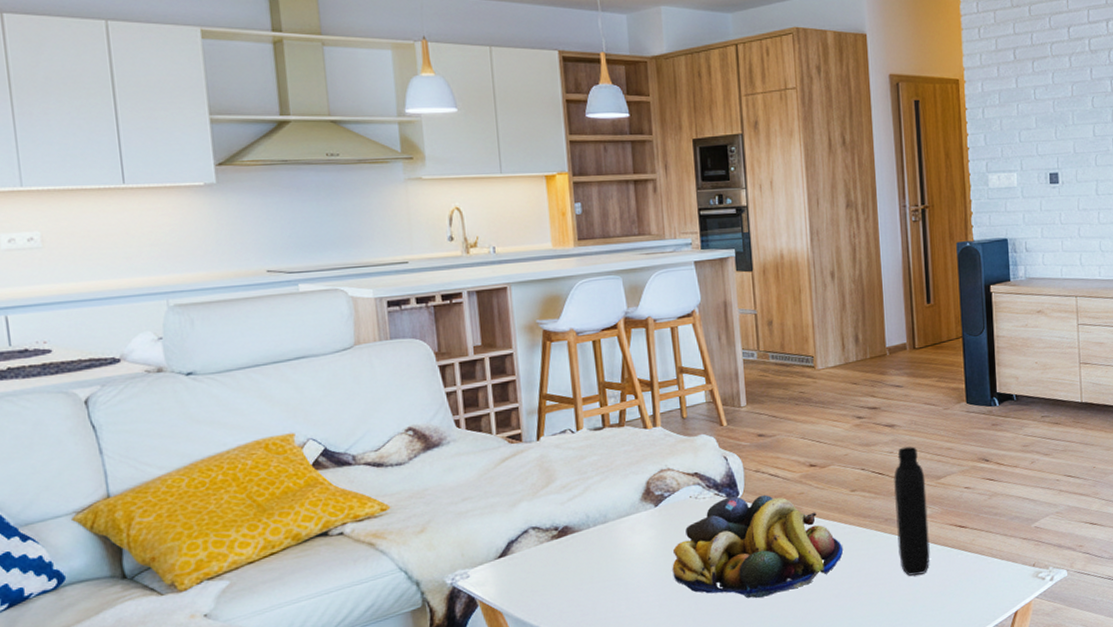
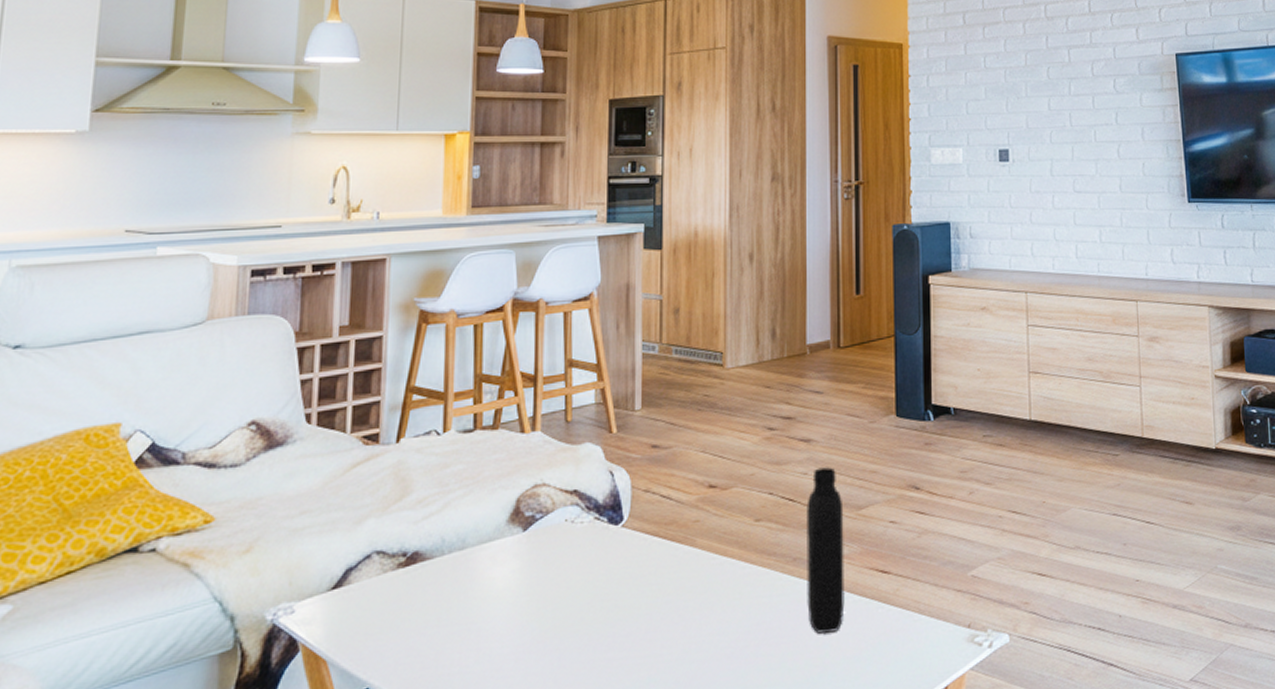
fruit bowl: present [672,494,843,599] -> none [535,521,740,656]

